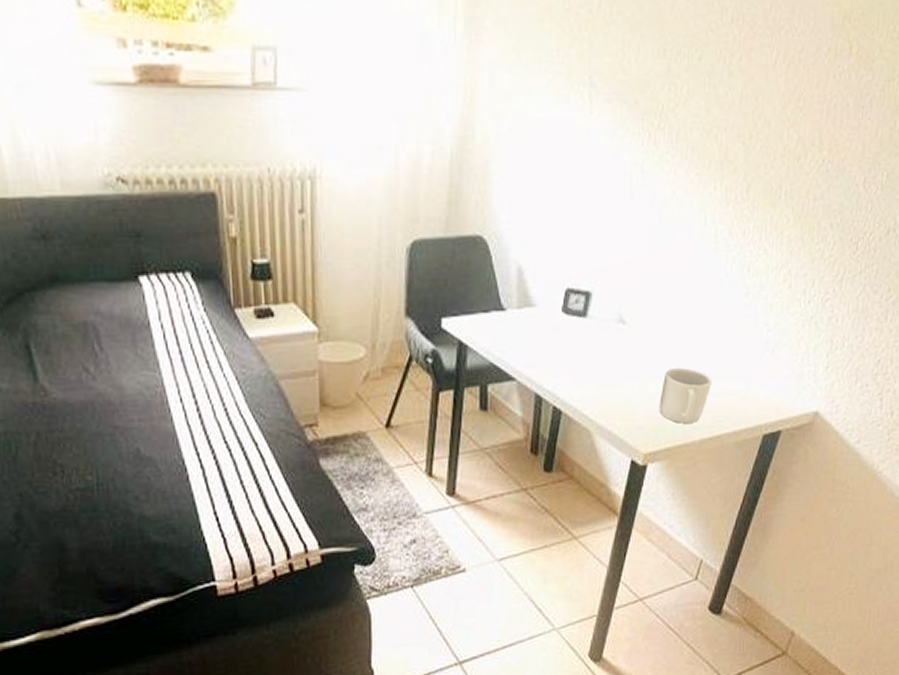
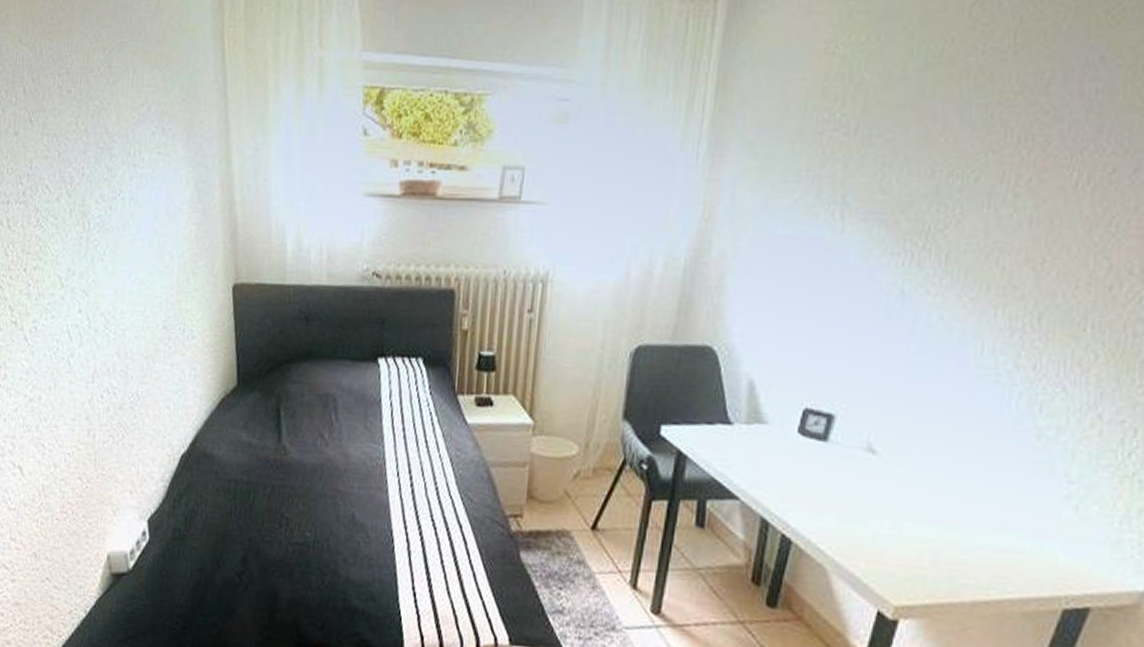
mug: present [659,368,713,423] -> none [916,511,990,580]

